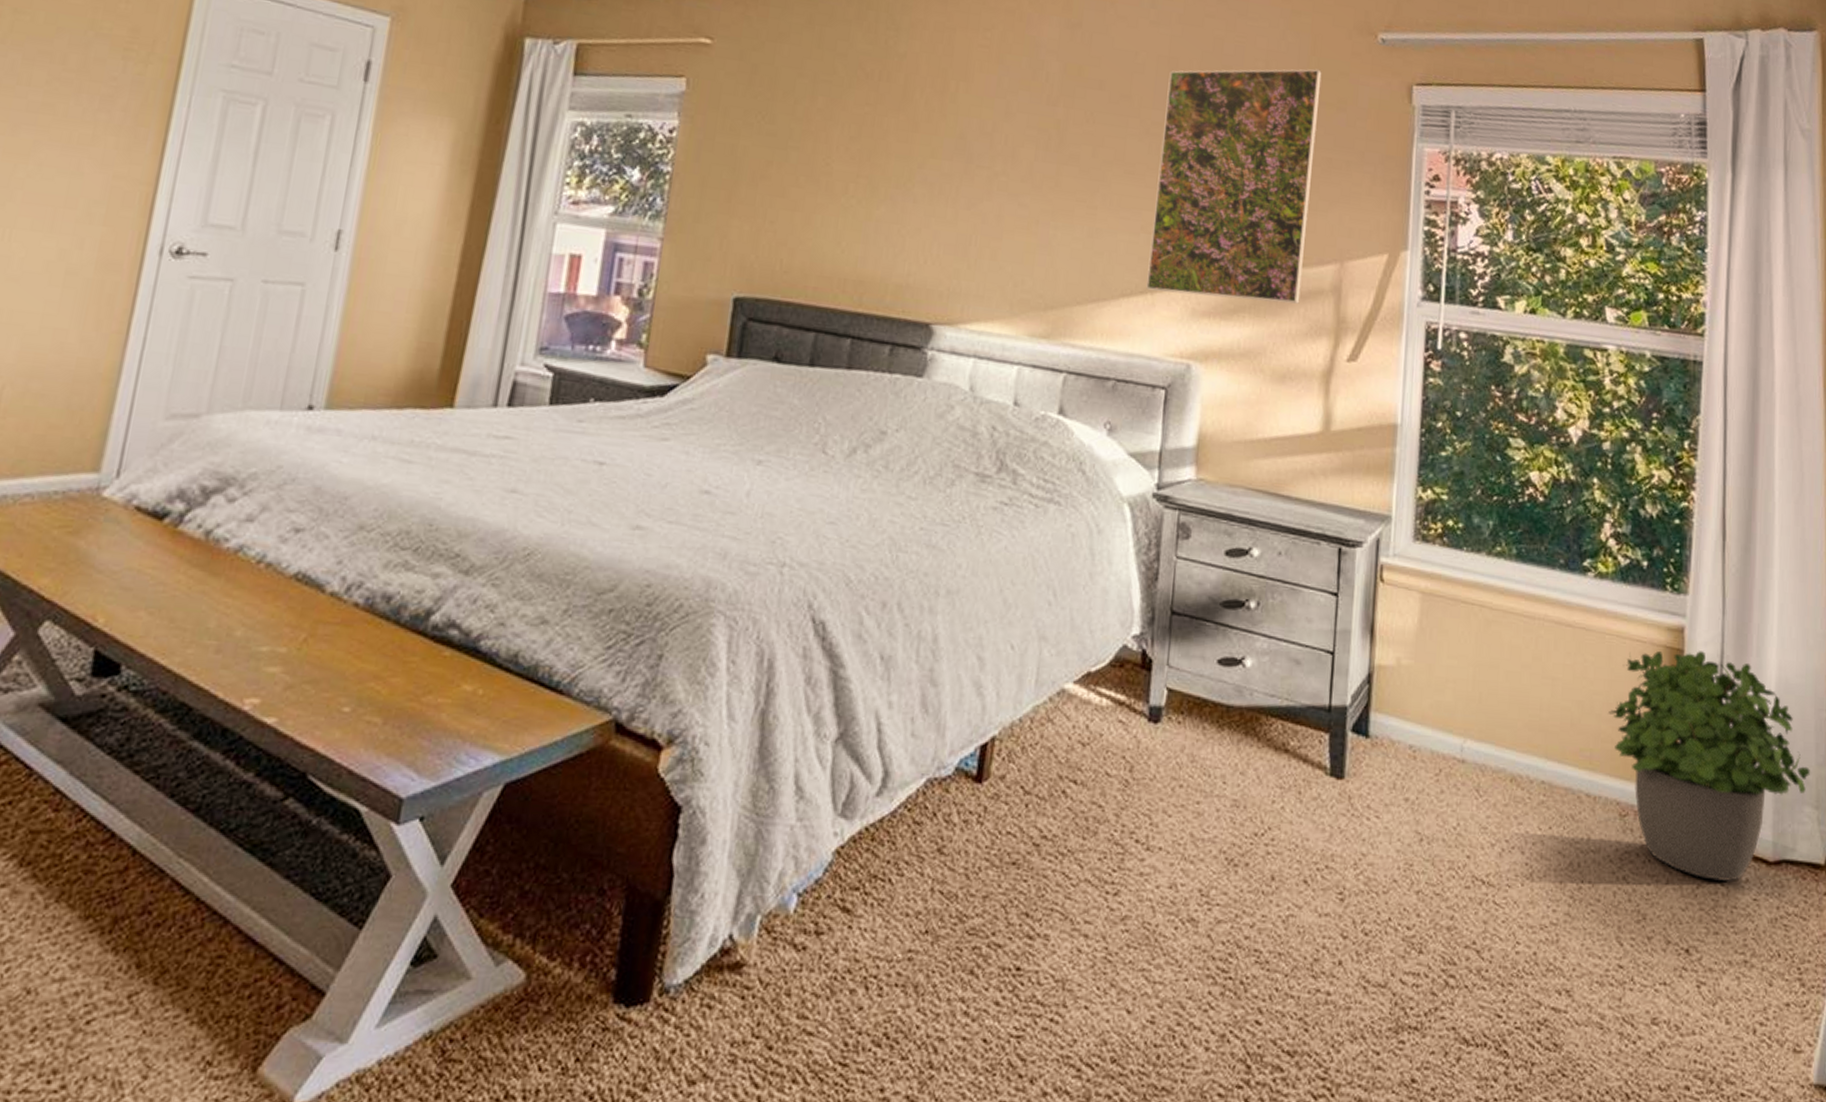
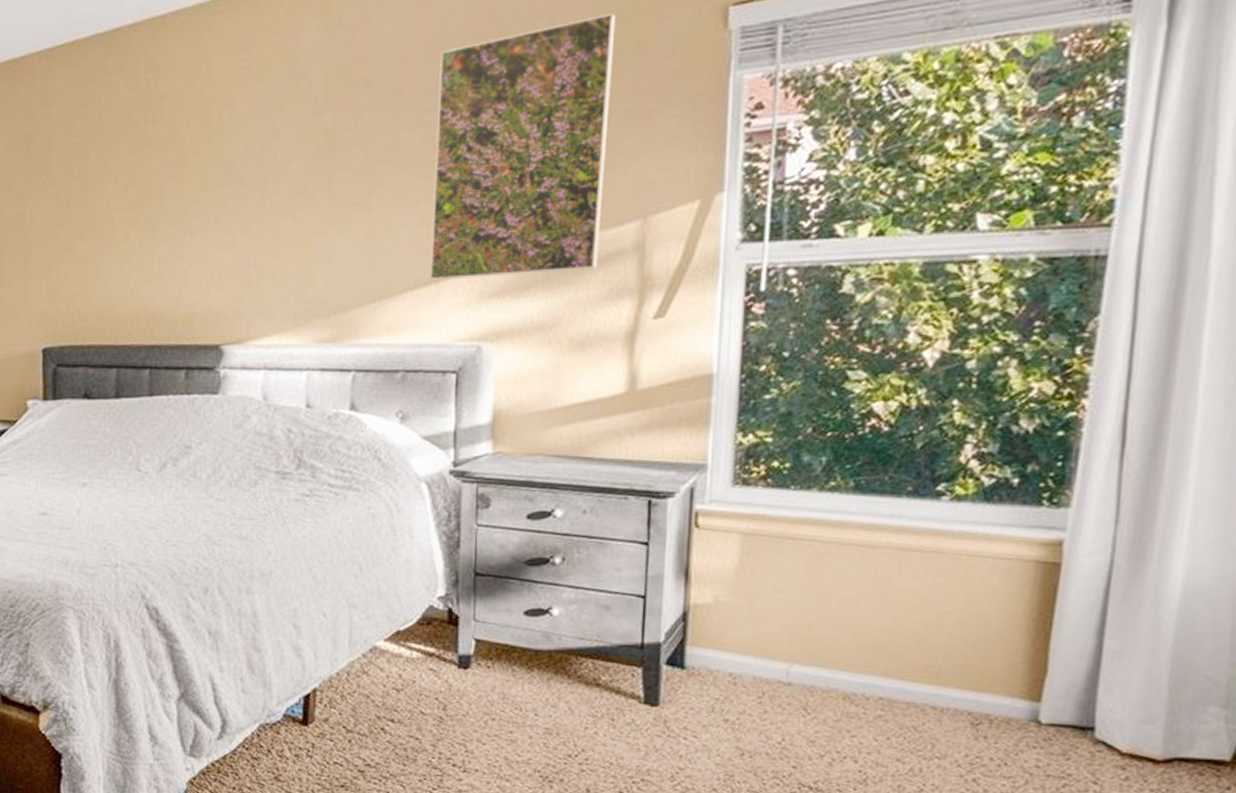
potted plant: present [1608,650,1810,883] -> none [962,563,1220,781]

